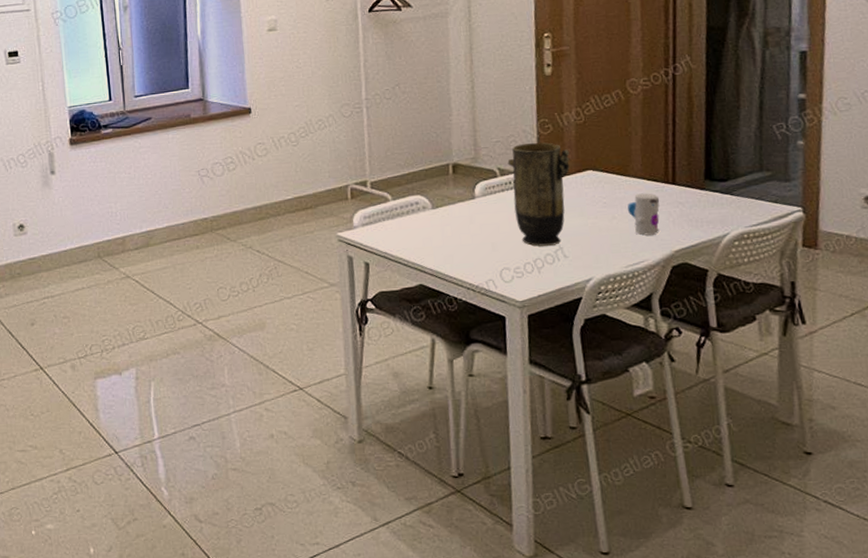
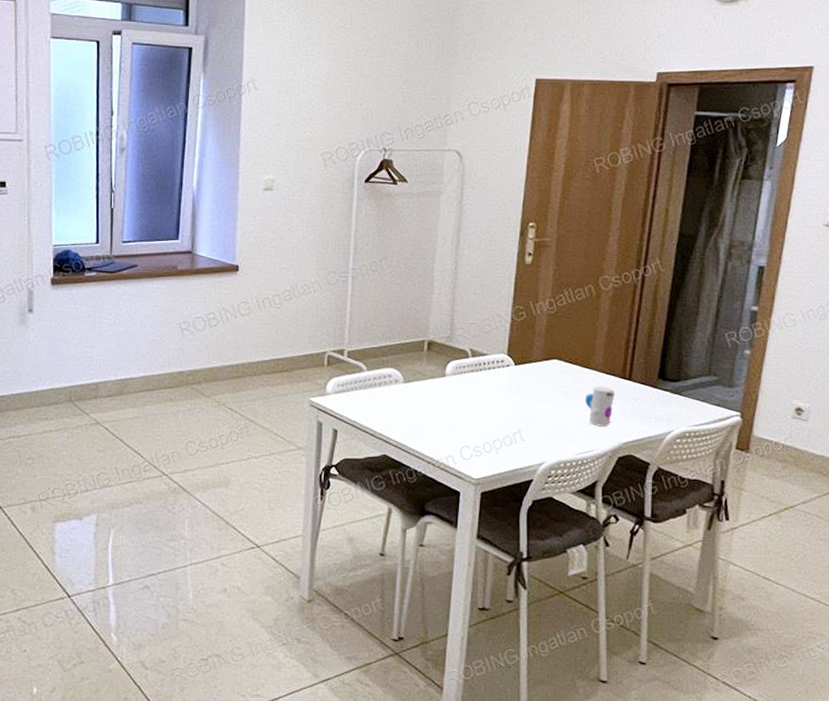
vase: present [507,142,570,247] -> none [480,327,539,428]

